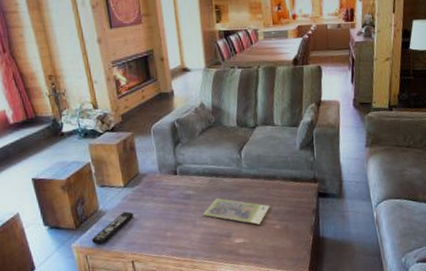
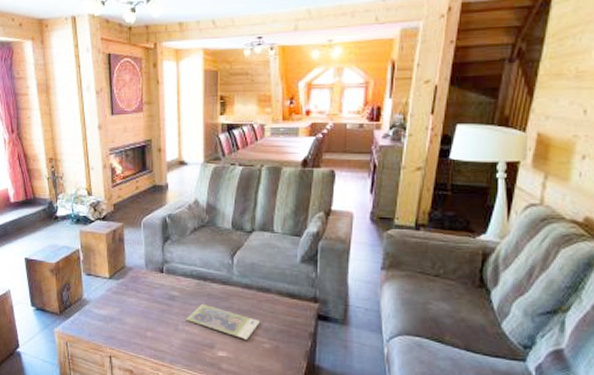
remote control: present [91,211,133,245] -> none [73,304,115,334]

